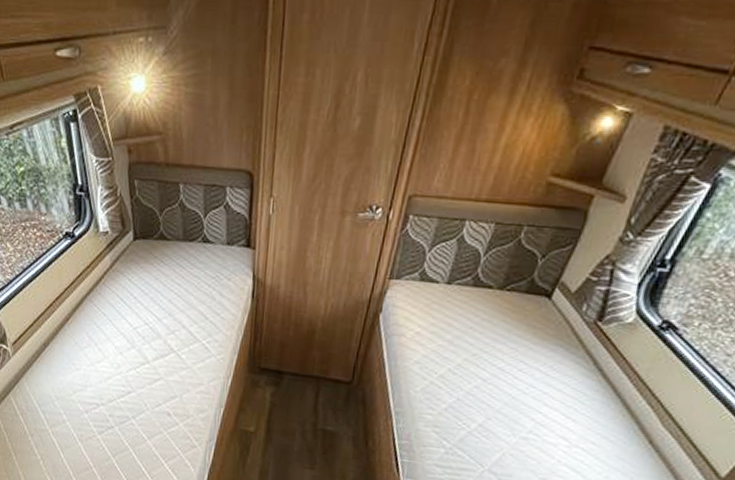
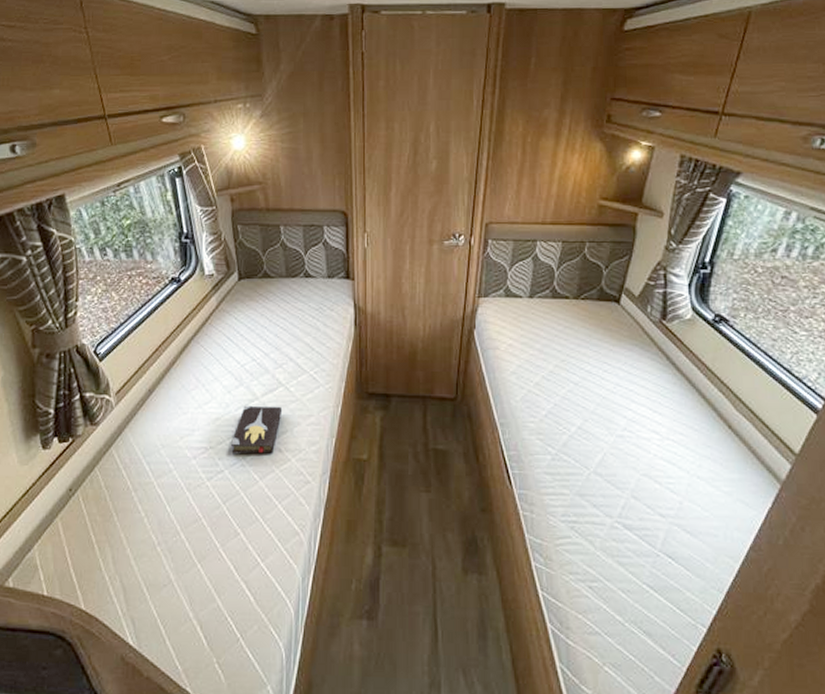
hardback book: none [121,368,173,417] -> present [231,405,283,455]

